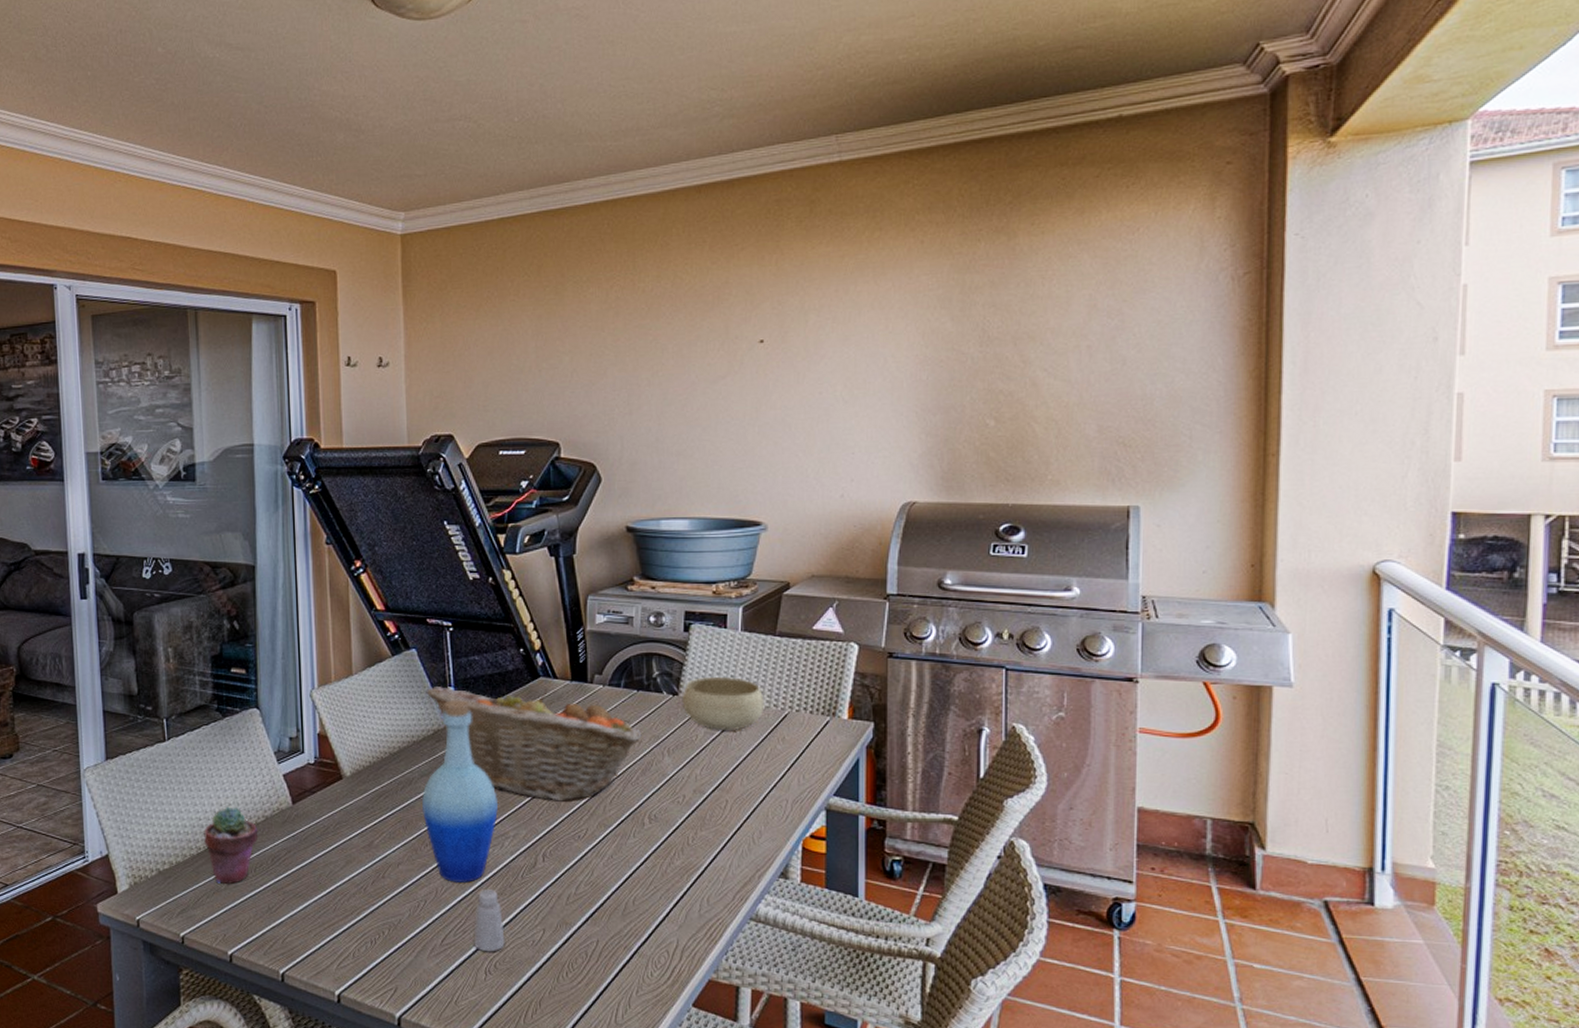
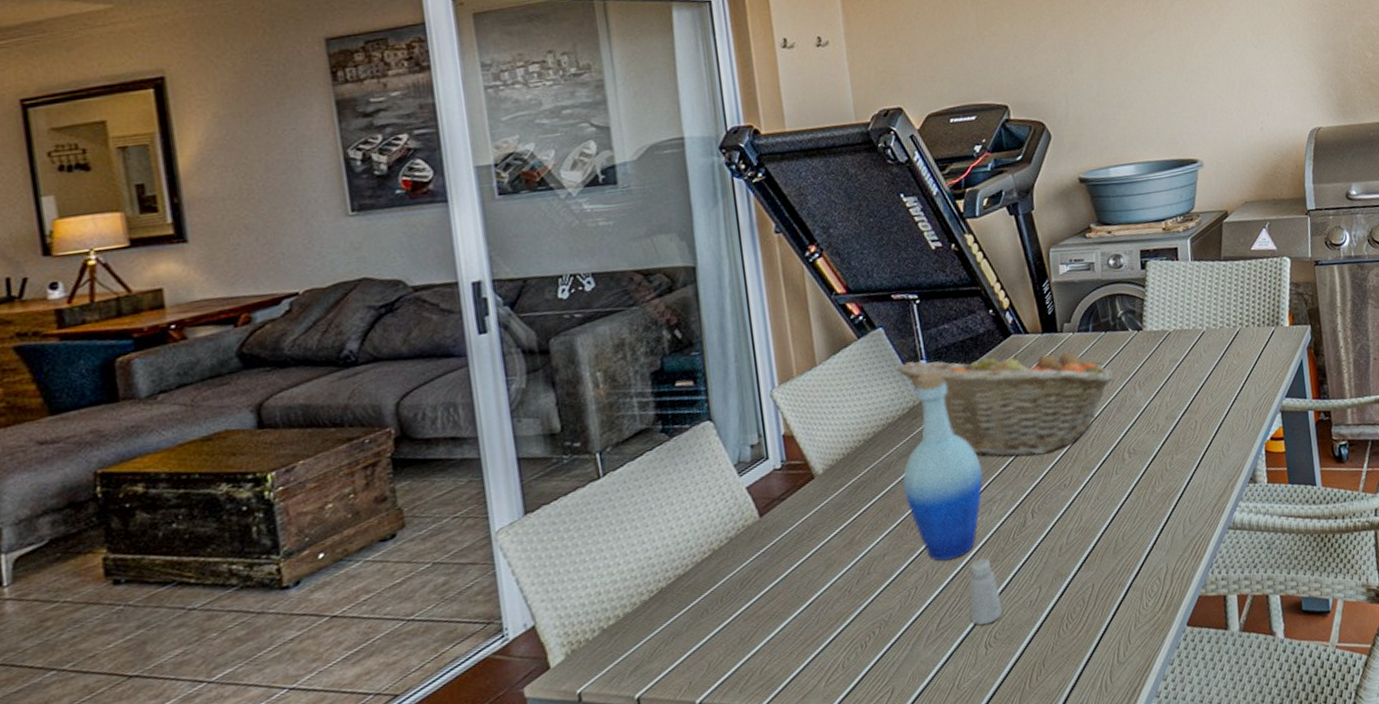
potted succulent: present [204,806,258,884] -> none [656,535,722,626]
bowl: present [682,676,765,730] -> none [1146,304,1219,357]

